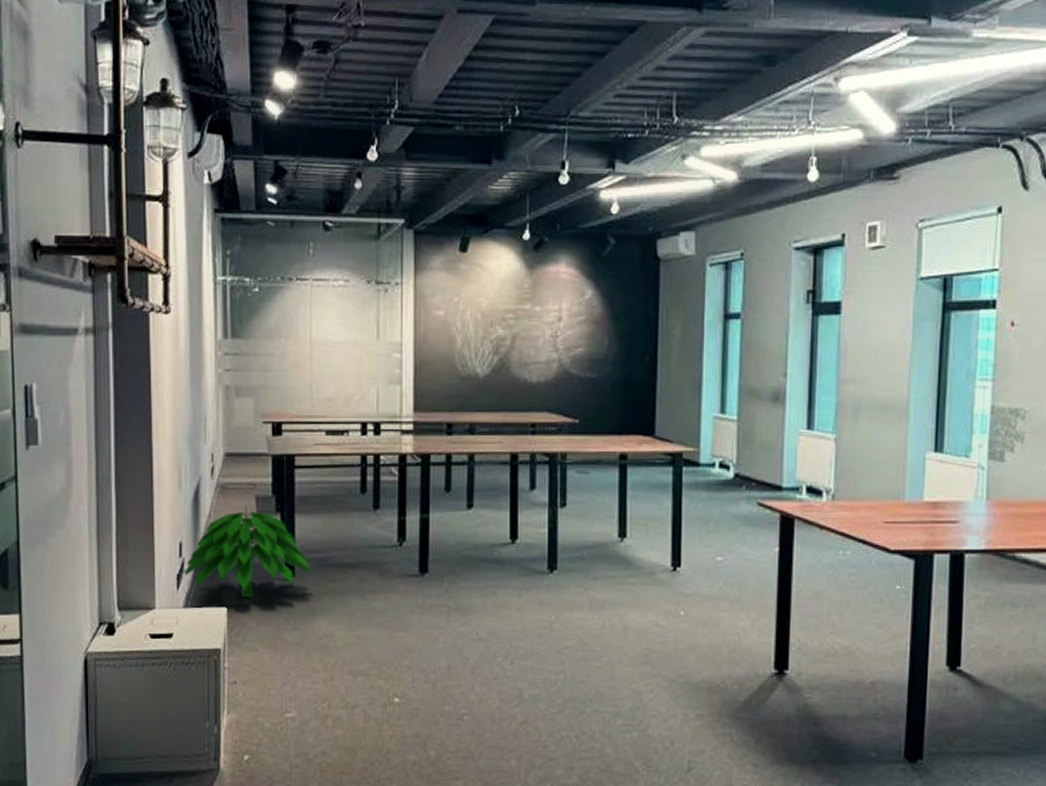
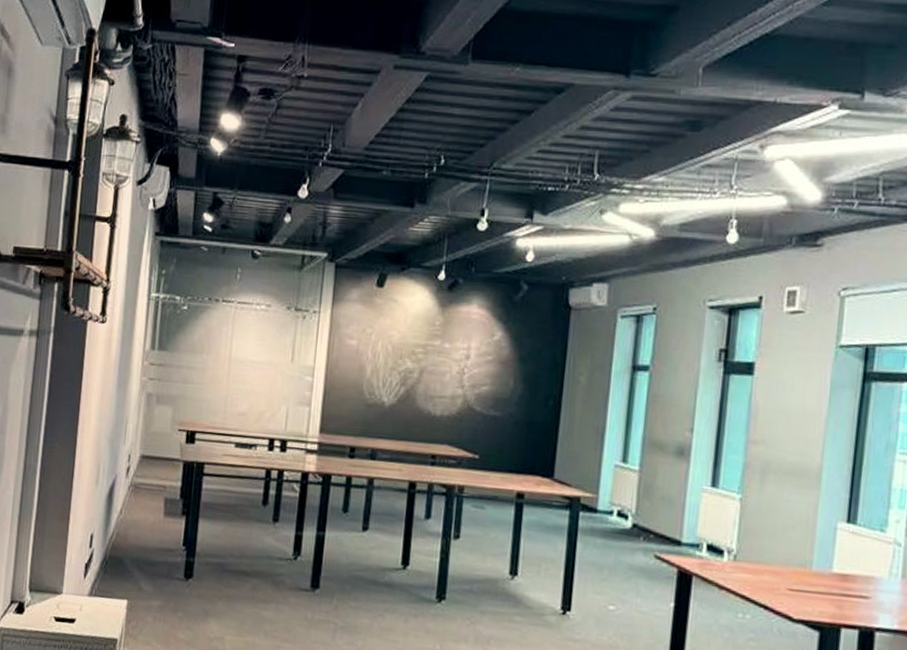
indoor plant: present [182,505,313,598] -> none [90,505,210,593]

